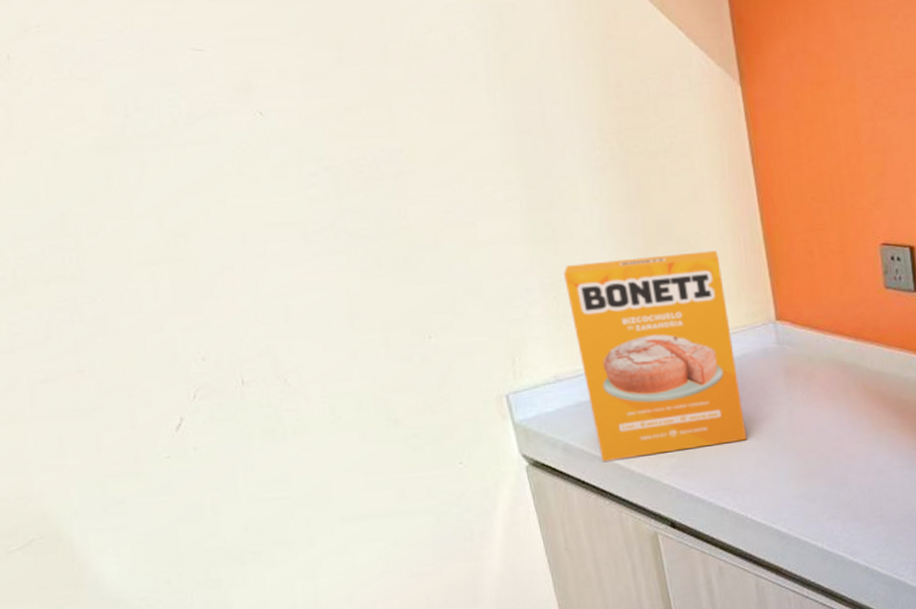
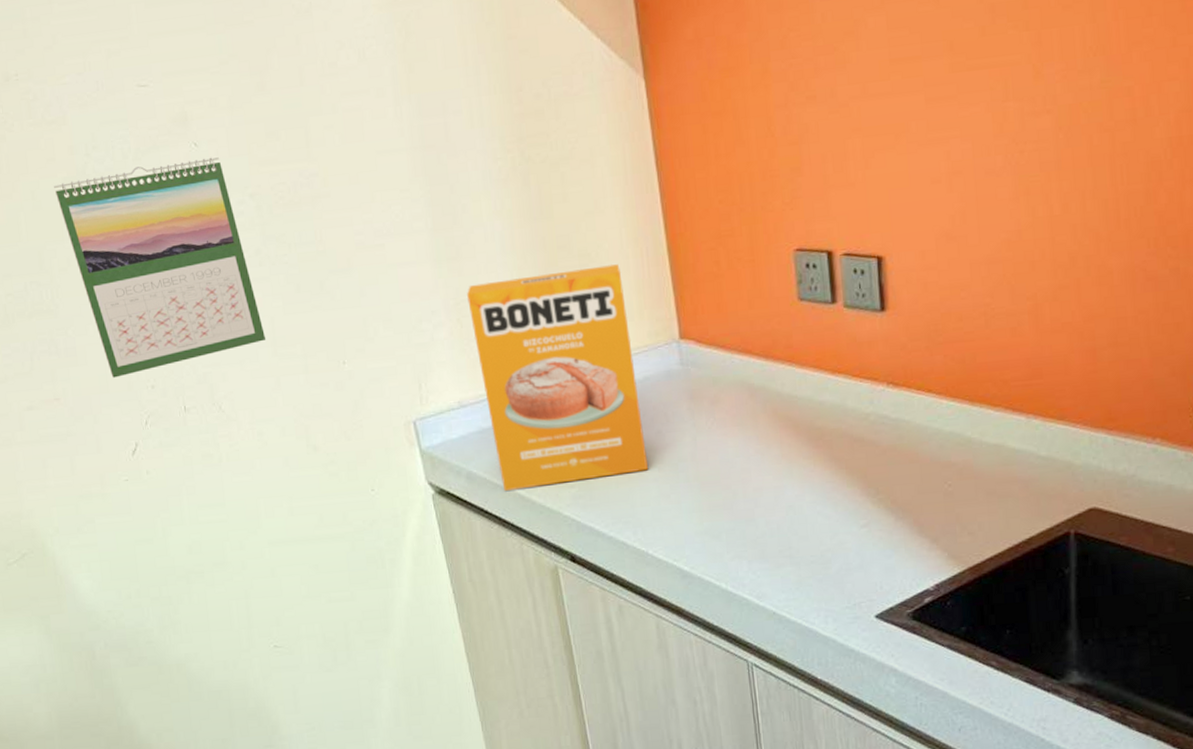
calendar: none [83,127,341,349] -> present [54,157,267,378]

